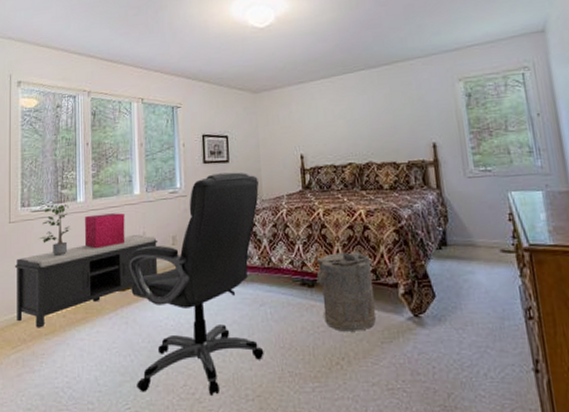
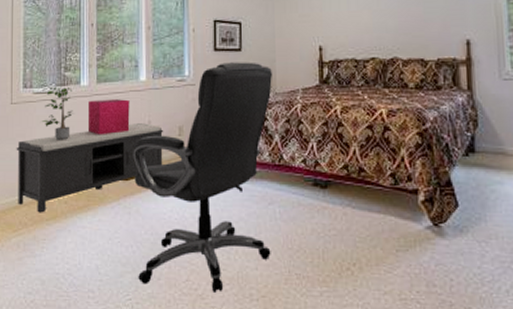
laundry hamper: present [315,250,376,332] -> none [329,152,392,237]

